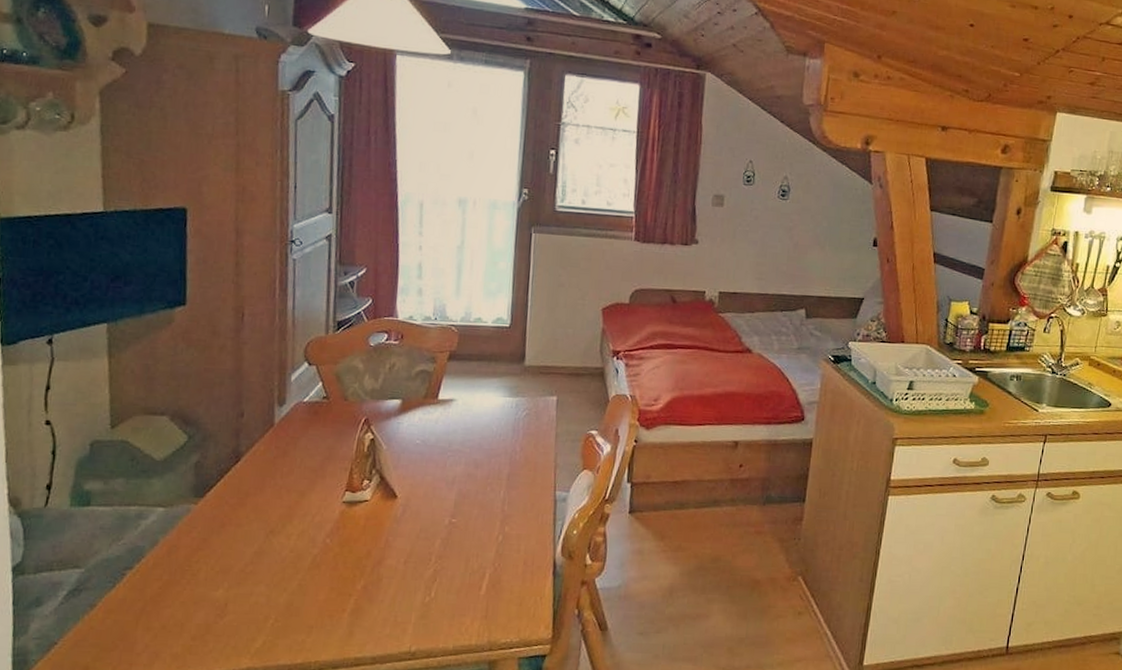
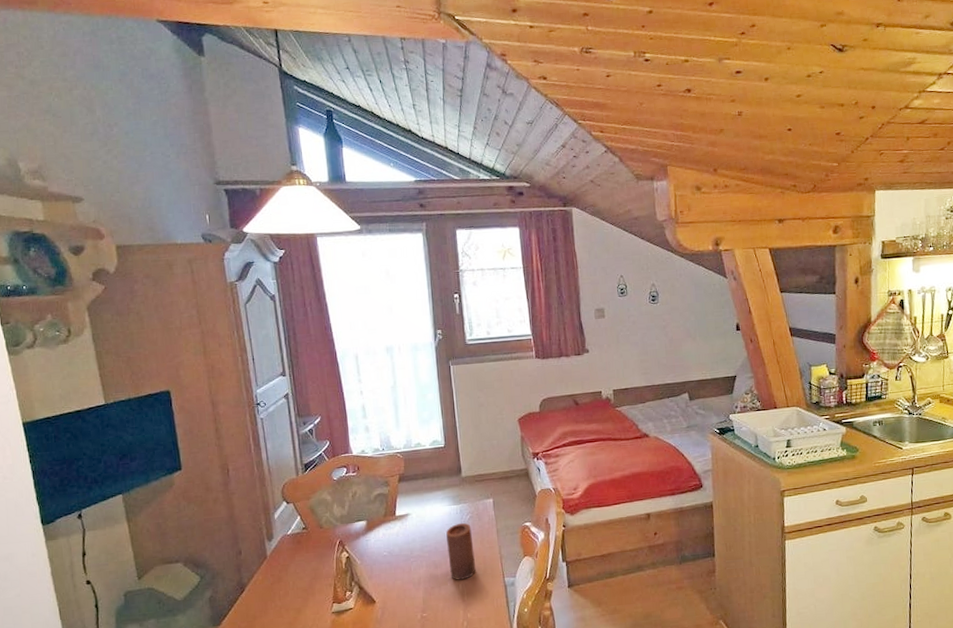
candle: none [492,420,526,486] -> present [446,523,476,580]

